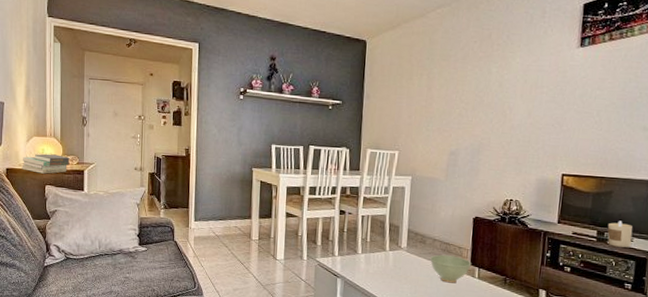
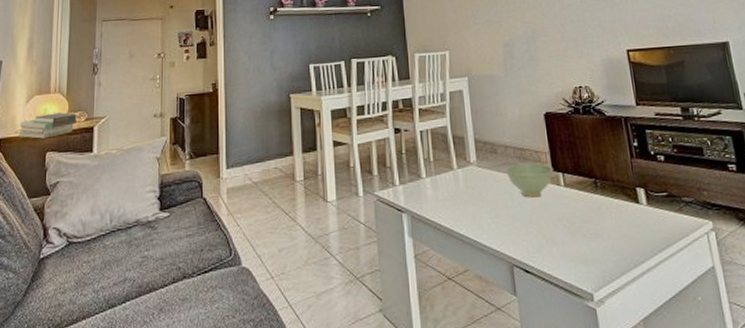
candle: present [607,220,633,248] -> none [689,92,721,123]

